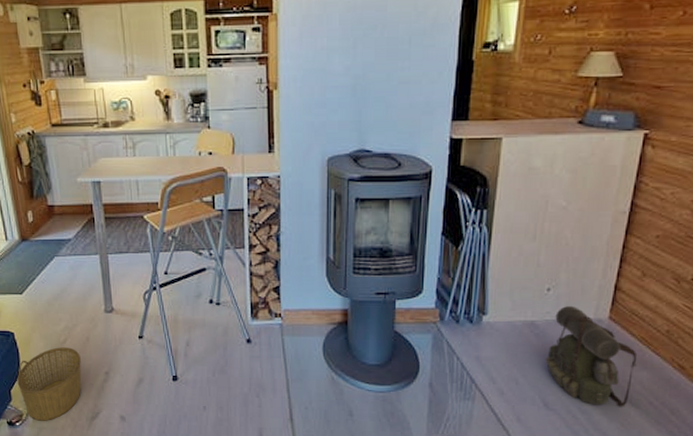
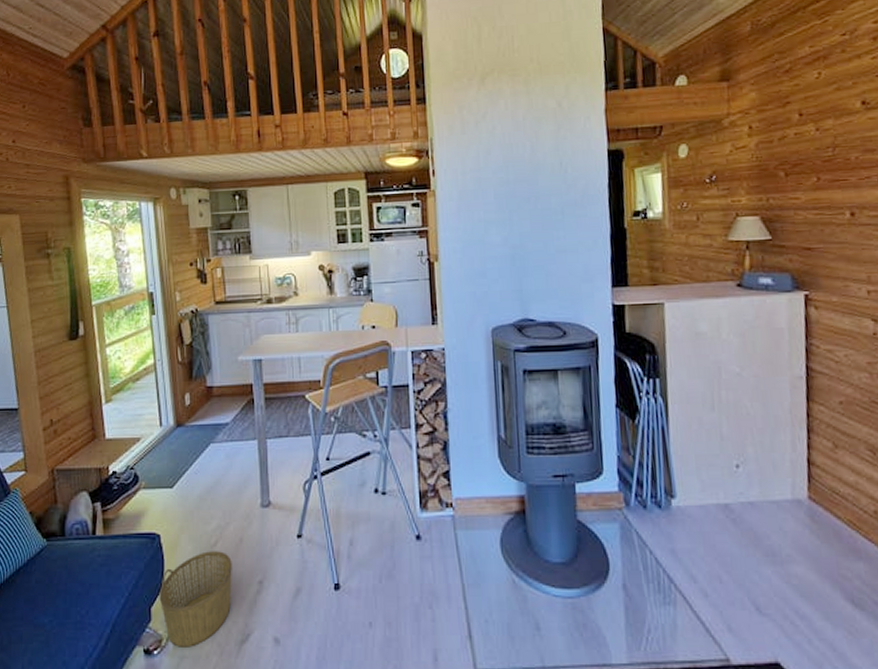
backpack: present [545,305,637,407] -> none [747,484,851,609]

